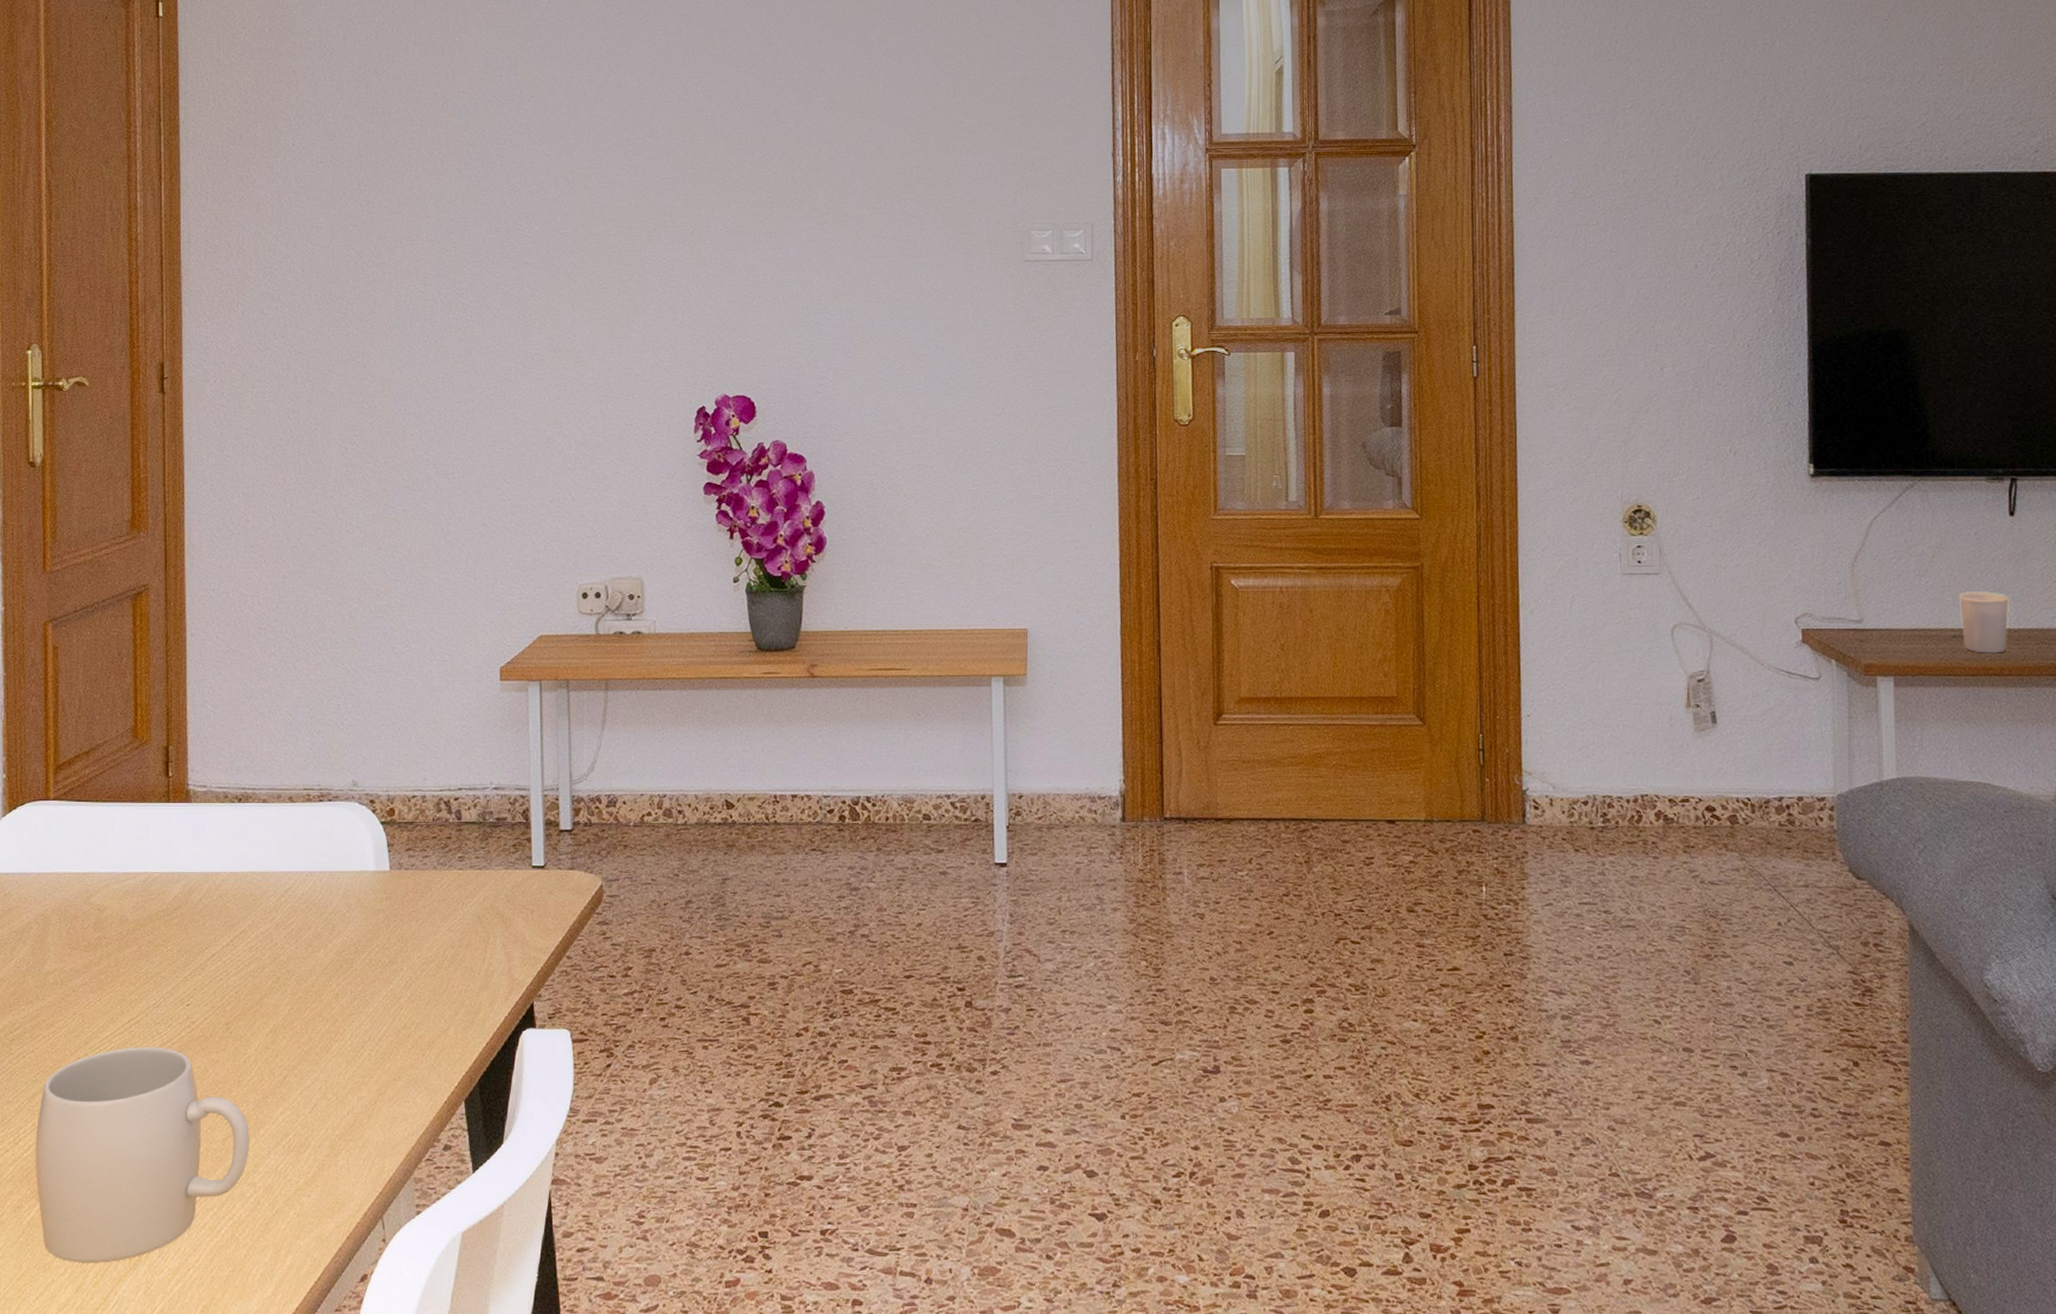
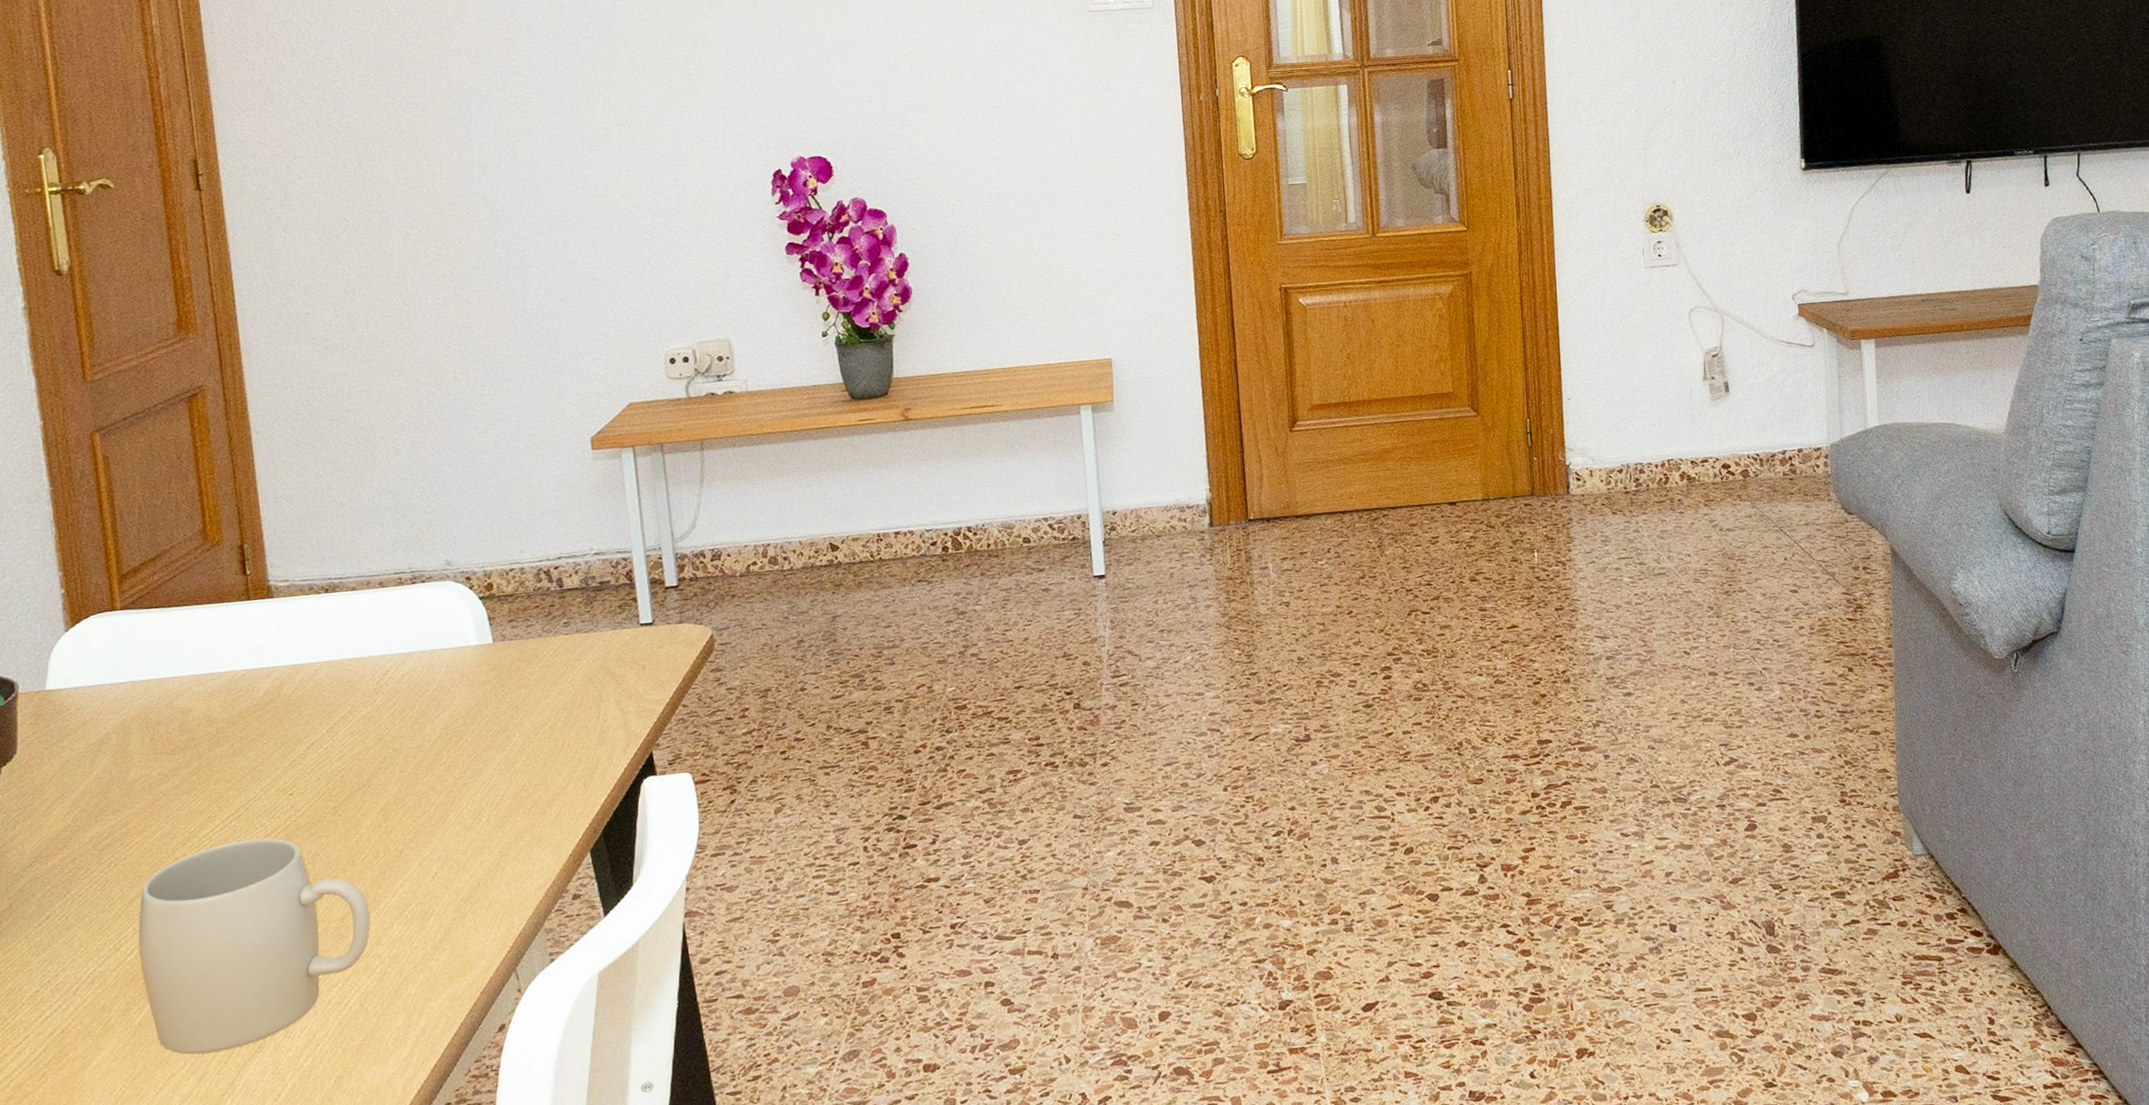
candle holder: present [1959,592,2009,654] -> none [1927,260,1967,313]

